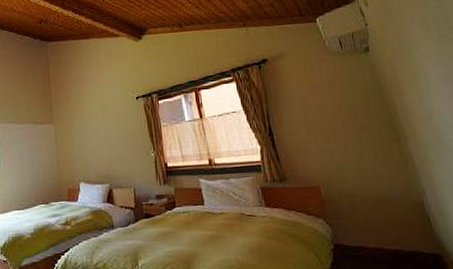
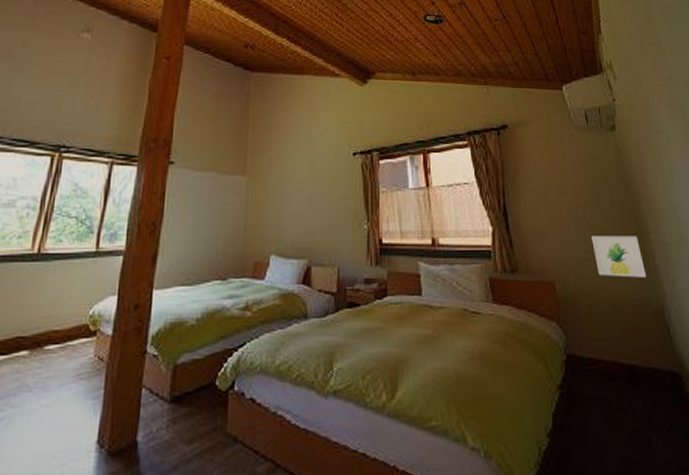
wall art: none [351,142,406,179] -> present [591,236,647,278]

